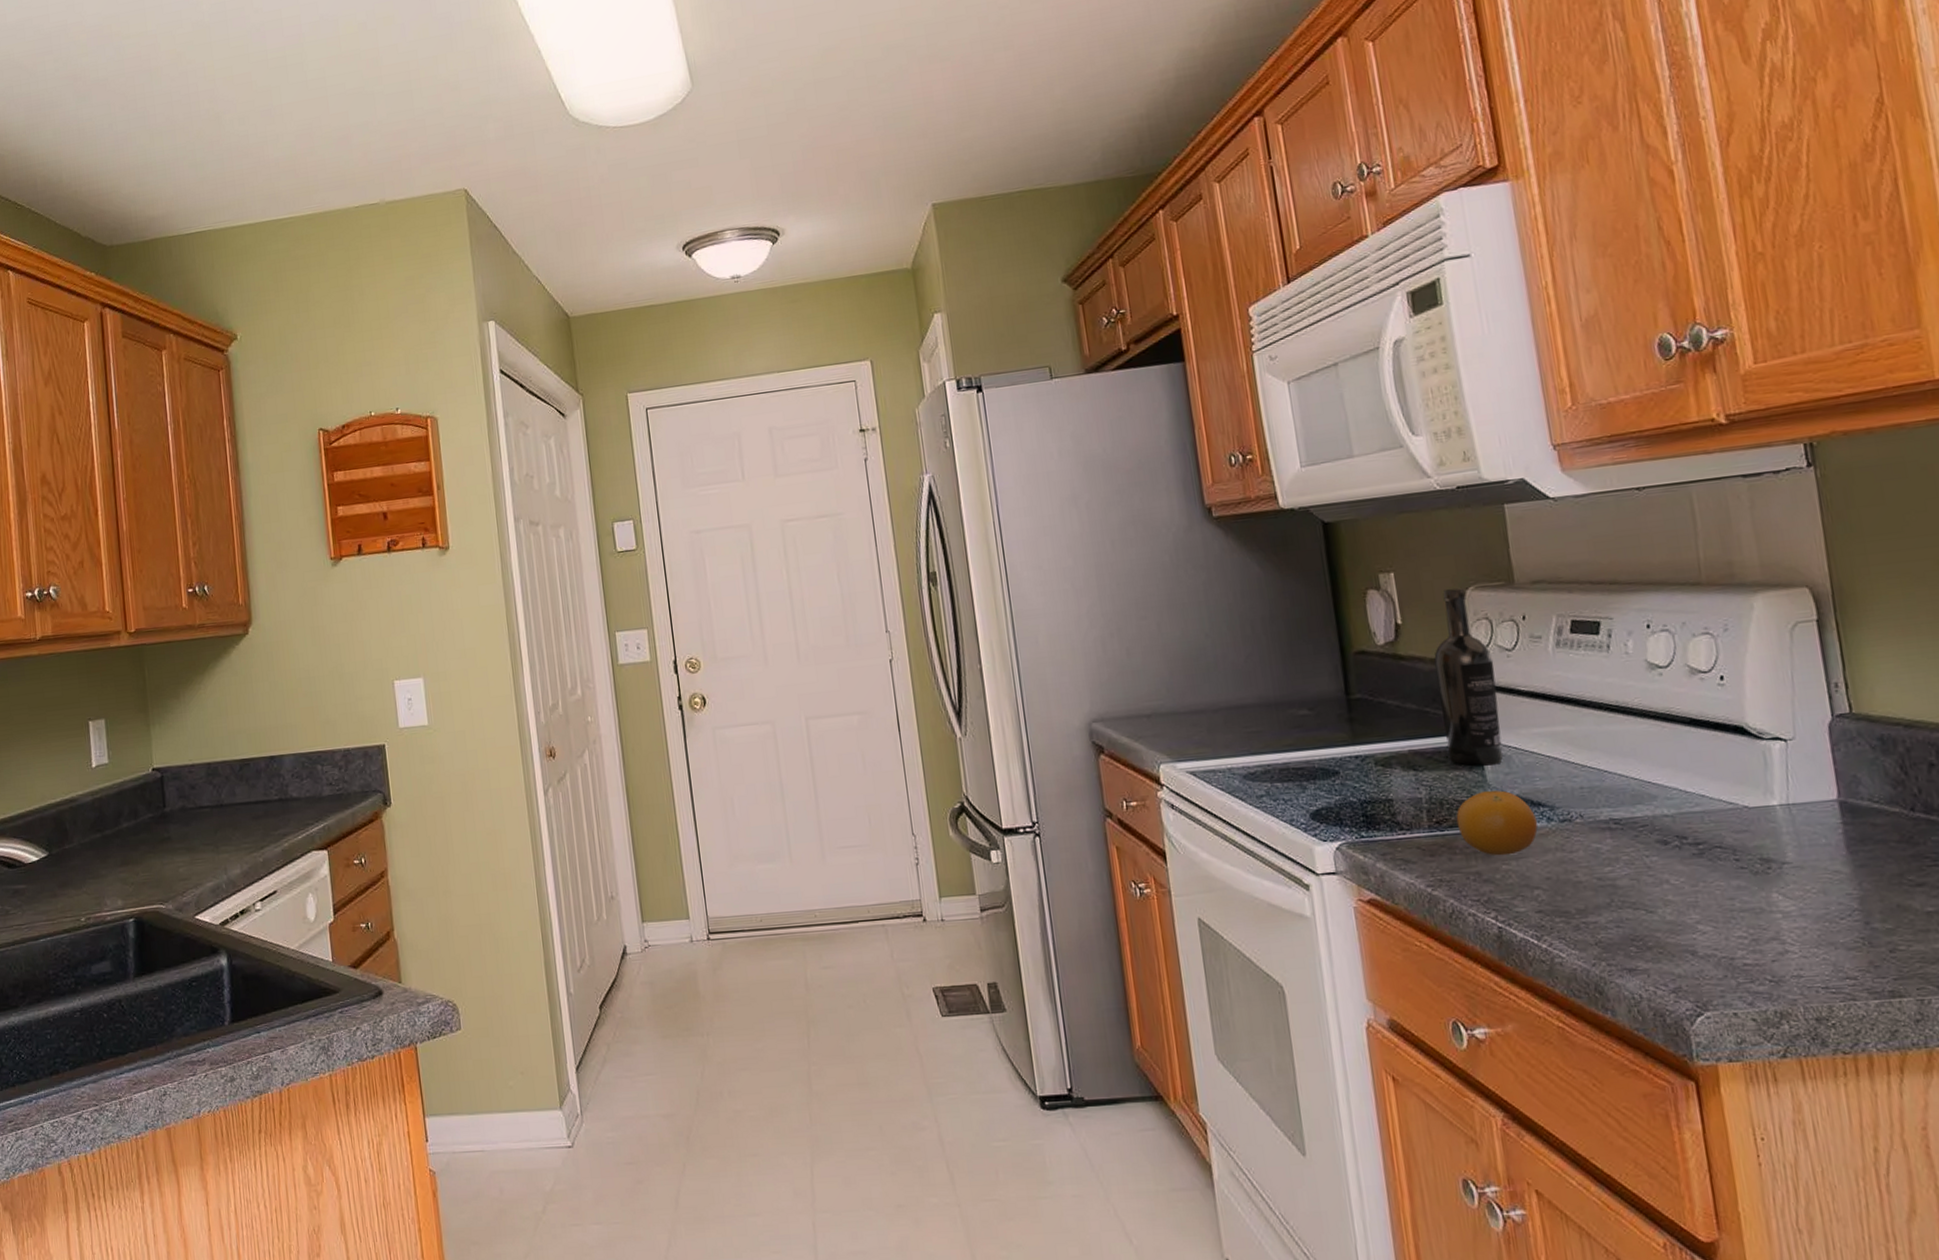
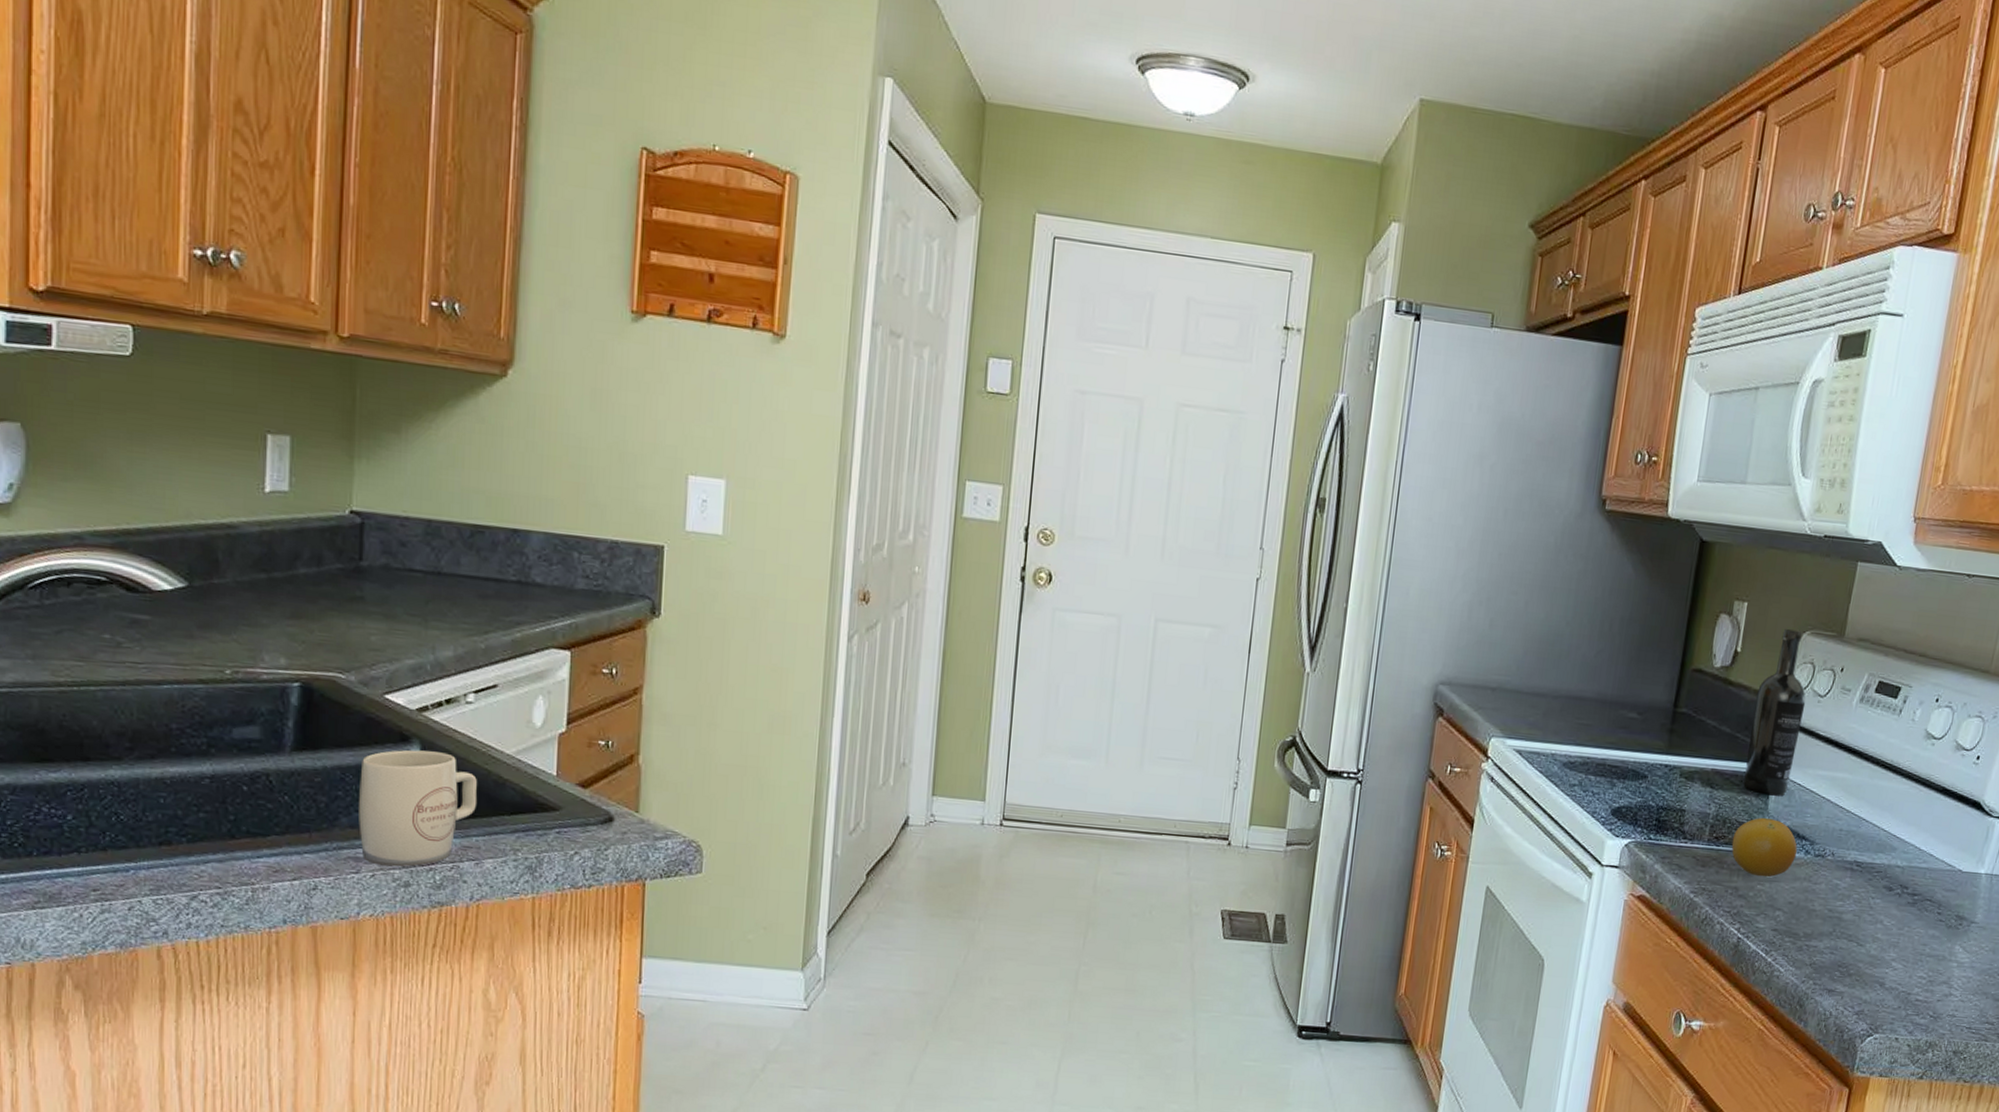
mug: none [185,957,276,1066] -> present [357,749,478,867]

